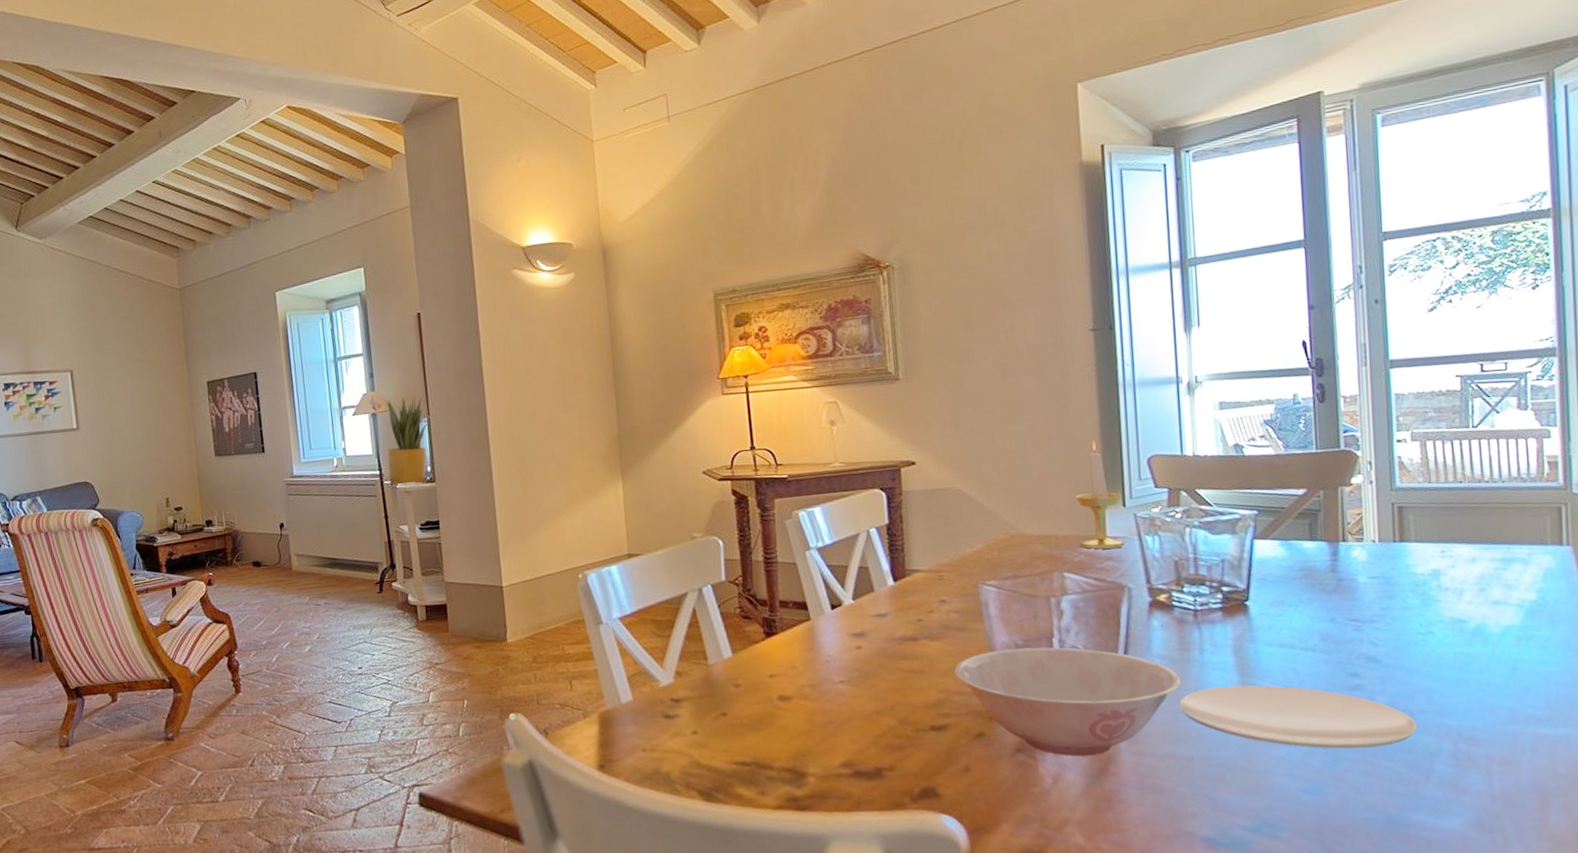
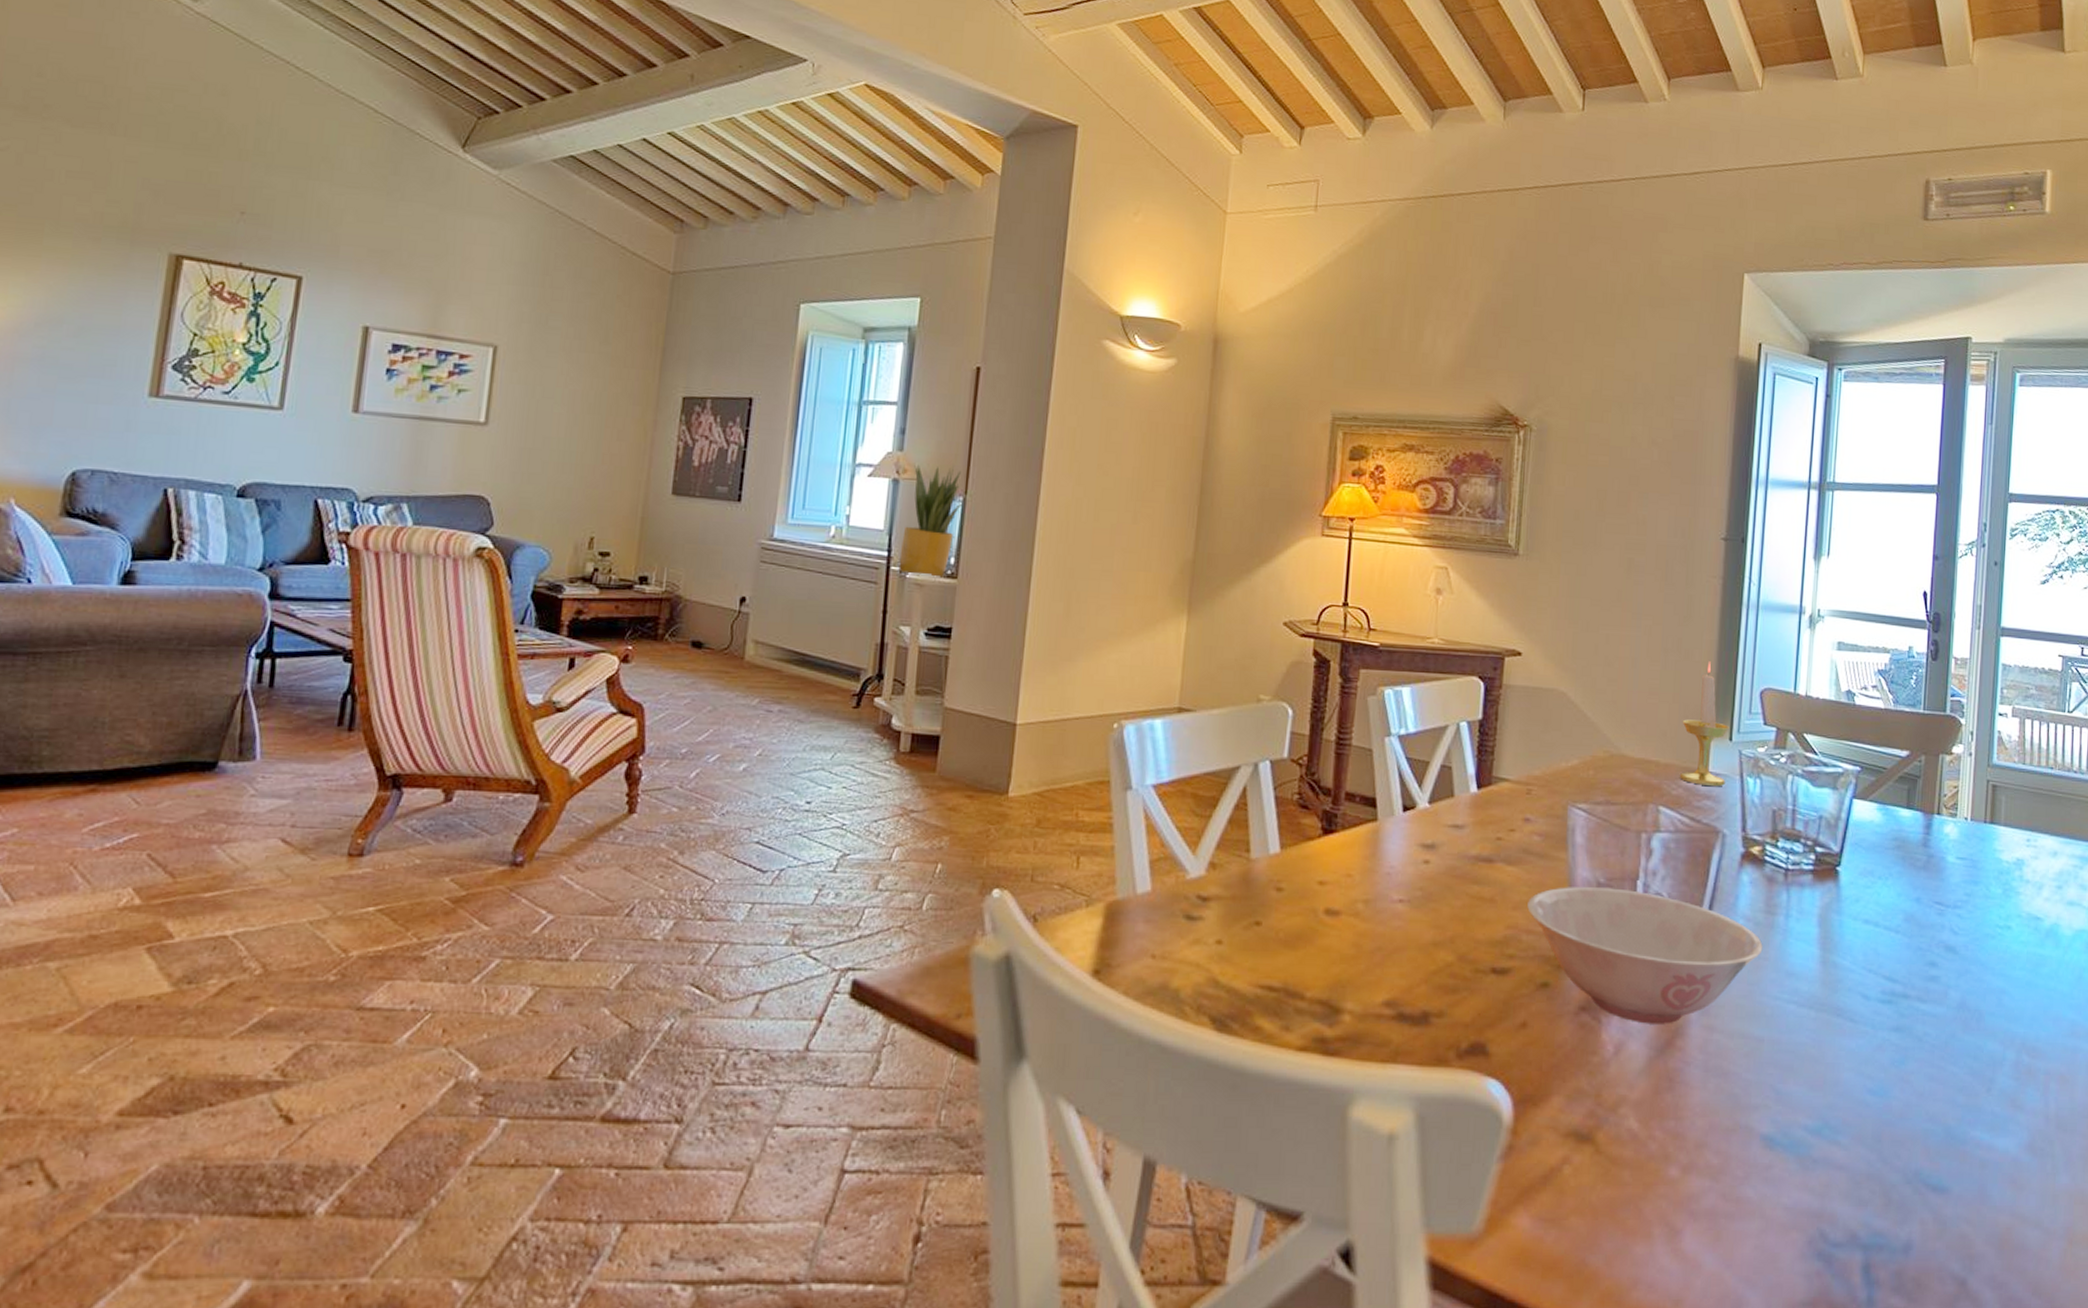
plate: present [1178,685,1417,749] -> none [1756,961,1985,1048]

